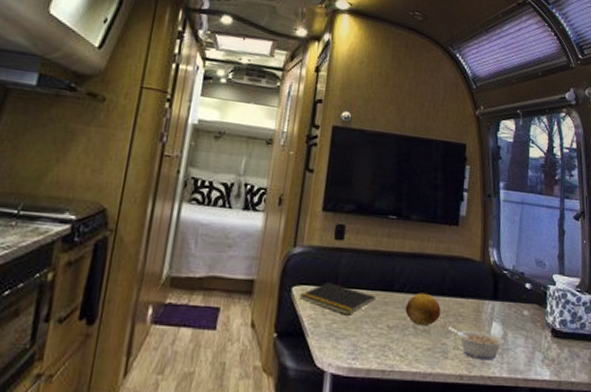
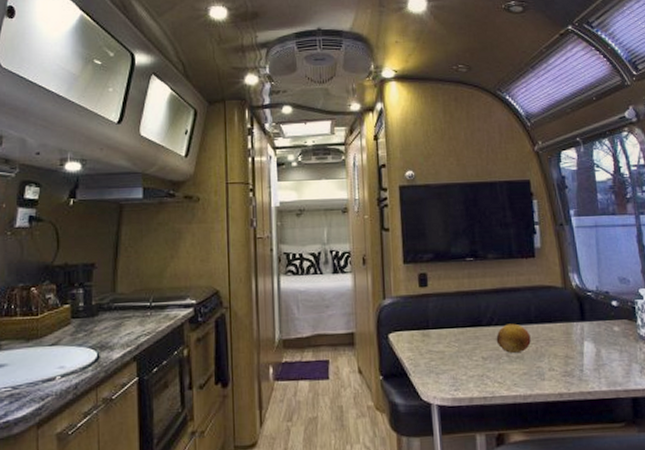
notepad: present [299,282,376,316] -> none [396,326,466,353]
legume: present [449,327,504,359] -> none [541,351,599,377]

